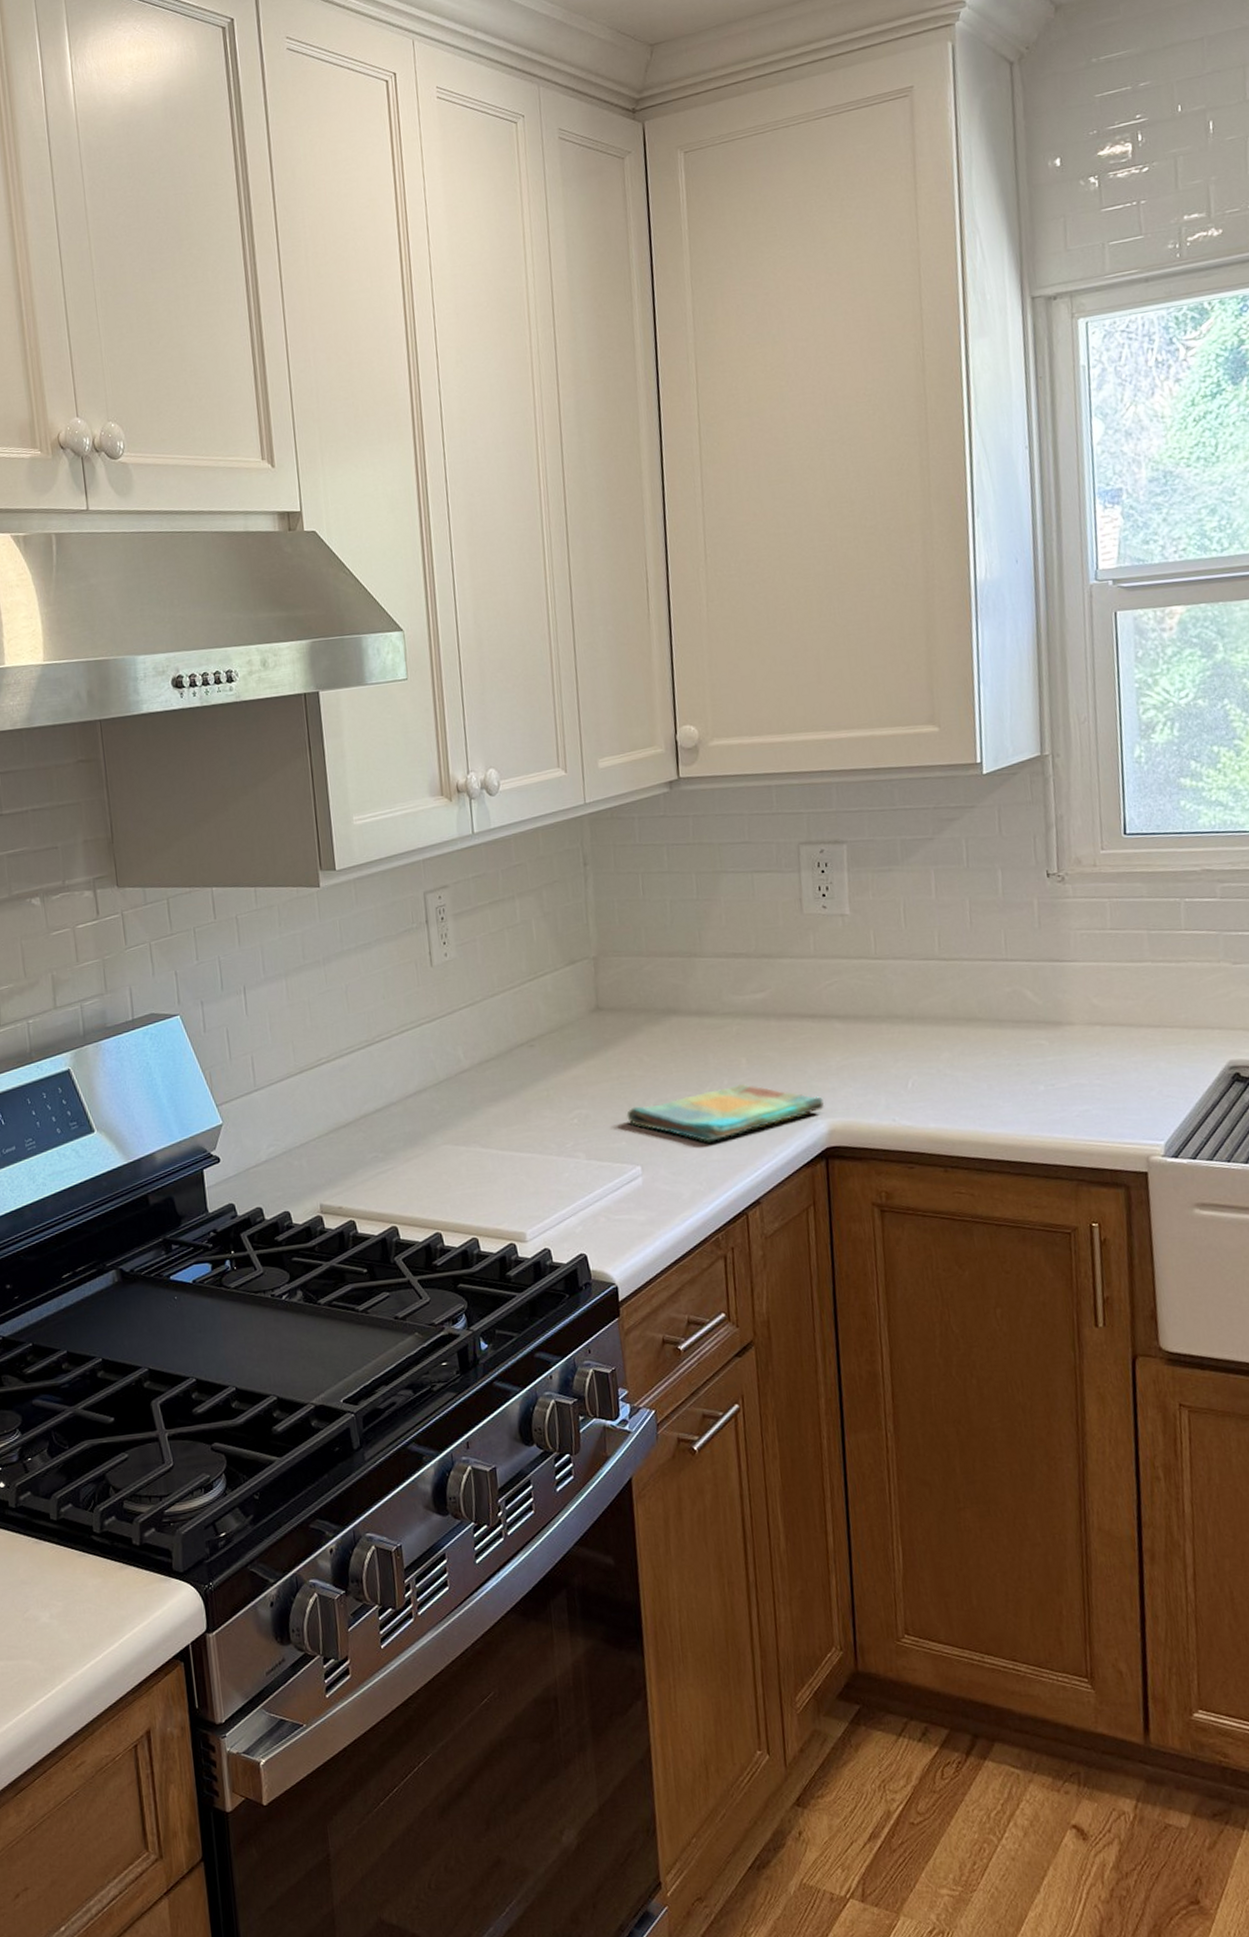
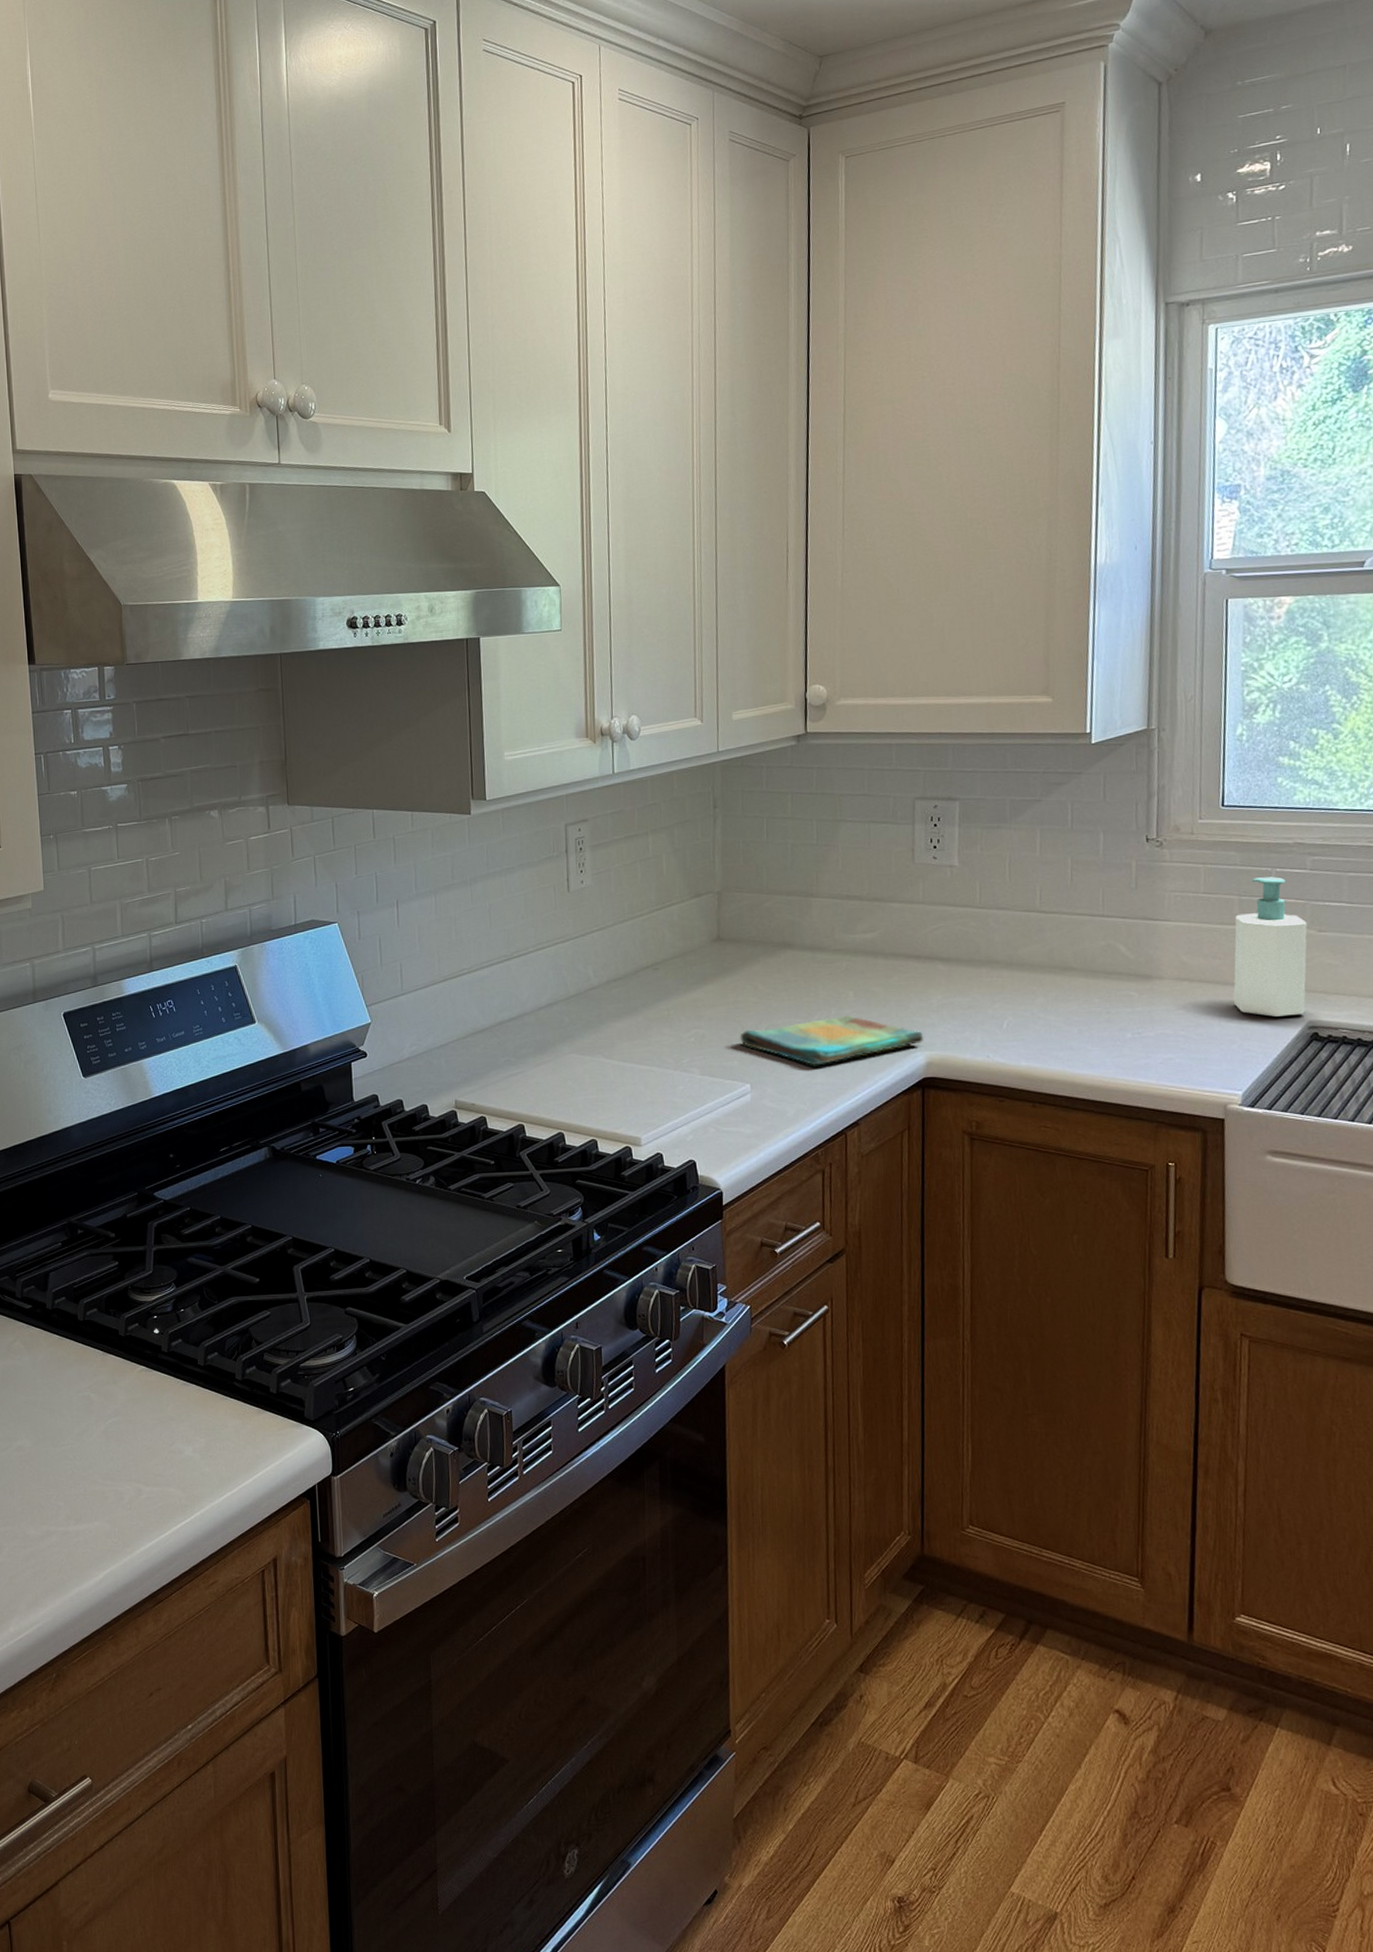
soap bottle: none [1145,907,1225,1059] -> present [1233,877,1308,1017]

